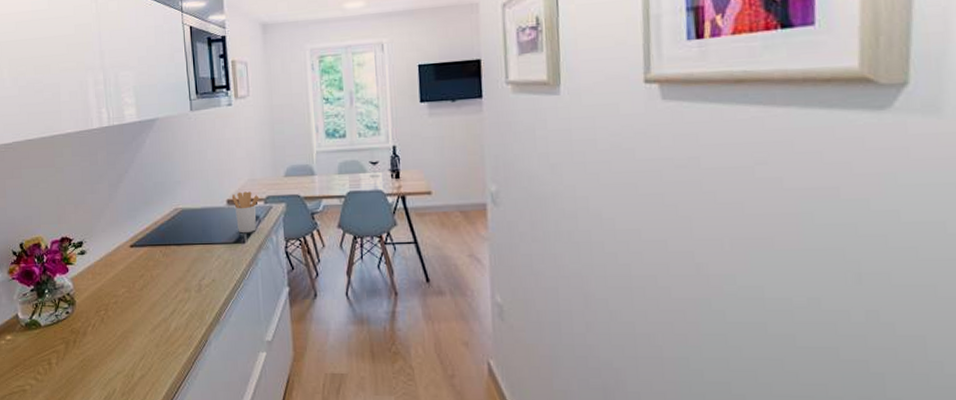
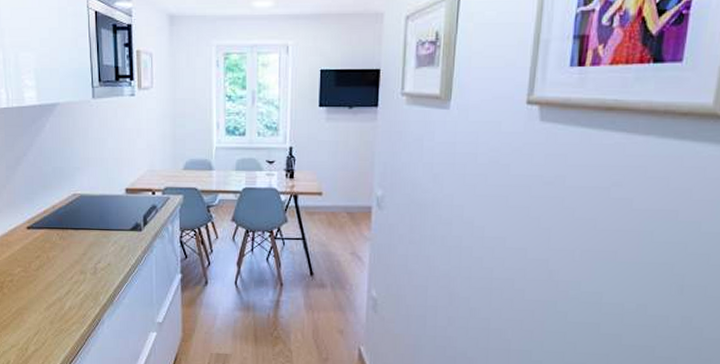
utensil holder: present [231,191,259,234] -> none [130,181,158,222]

